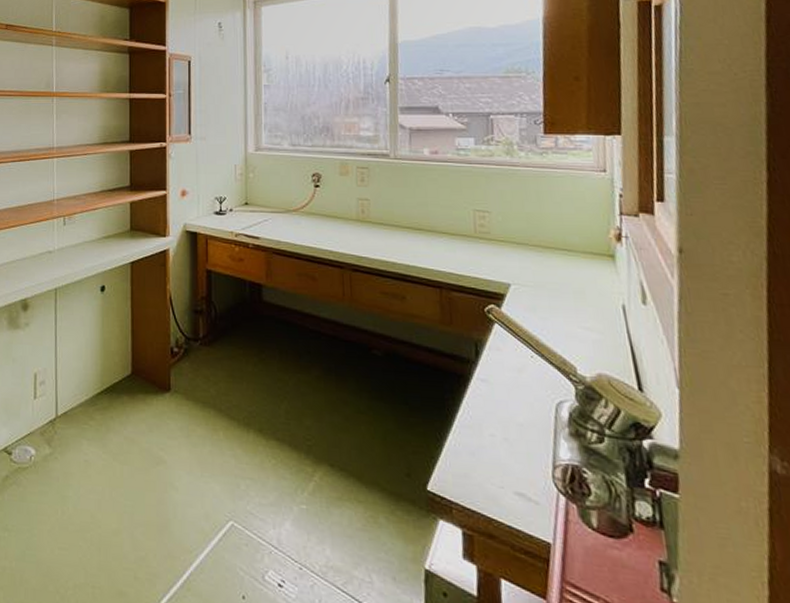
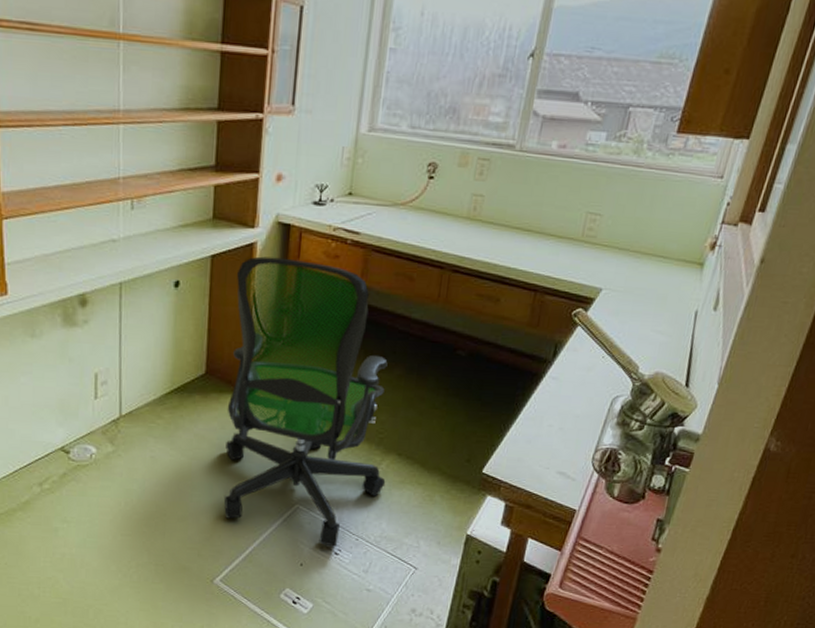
office chair: none [153,262,322,577] -> present [223,256,388,547]

